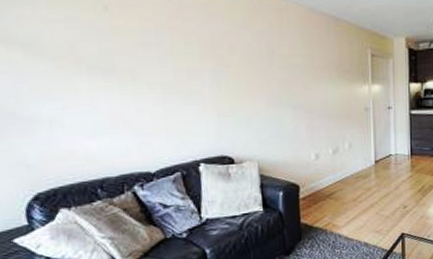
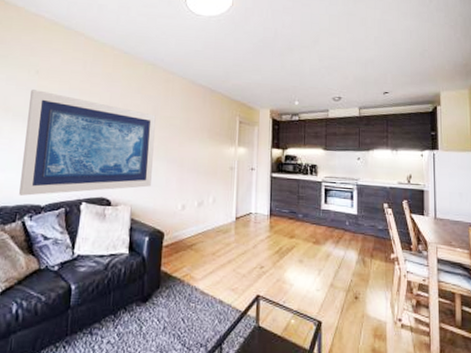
wall art: none [103,32,277,164] -> present [19,89,156,196]

